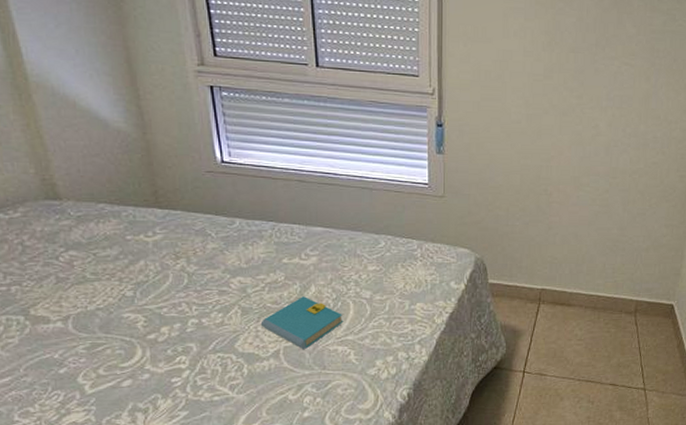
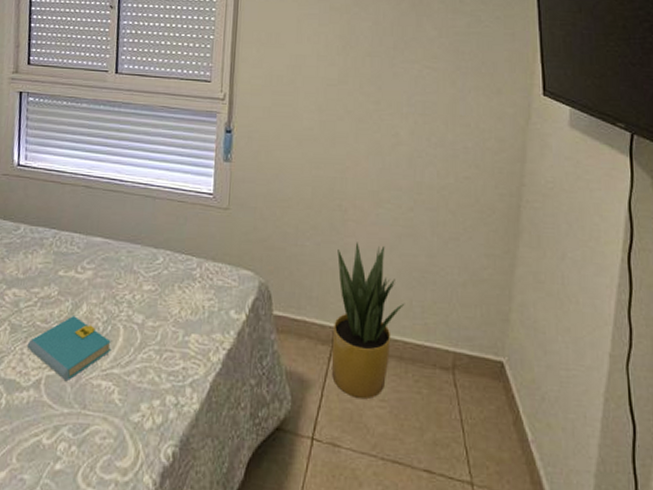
planter: none [539,220,600,339] -> present [331,242,405,399]

